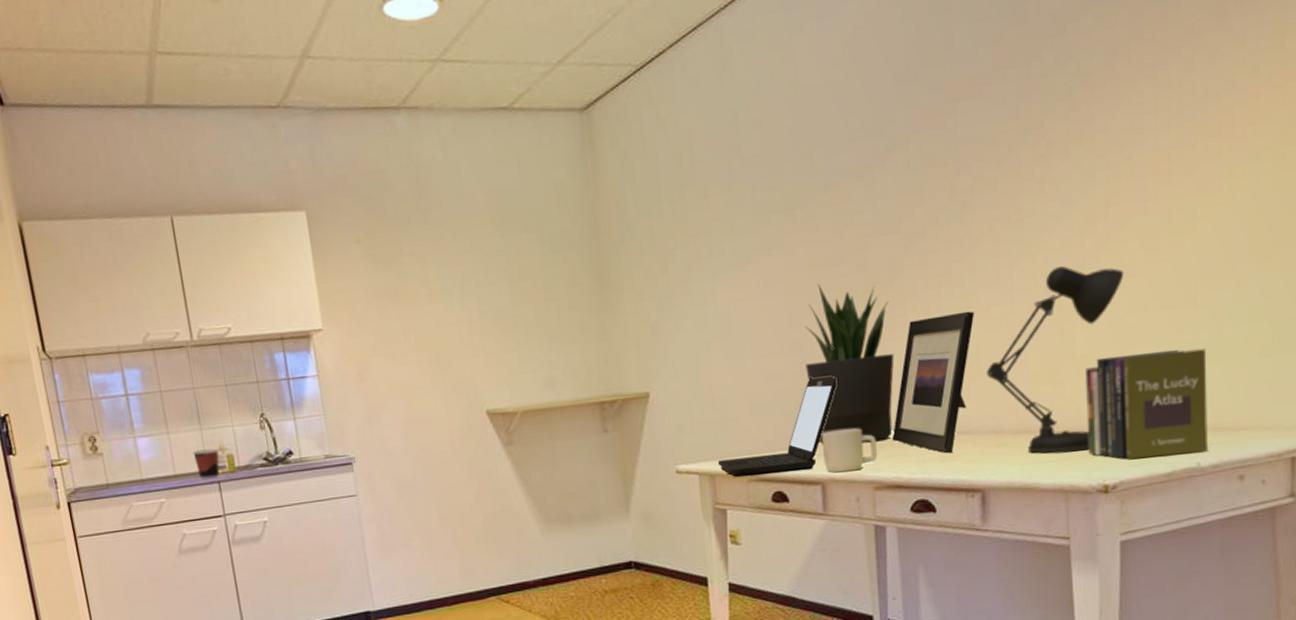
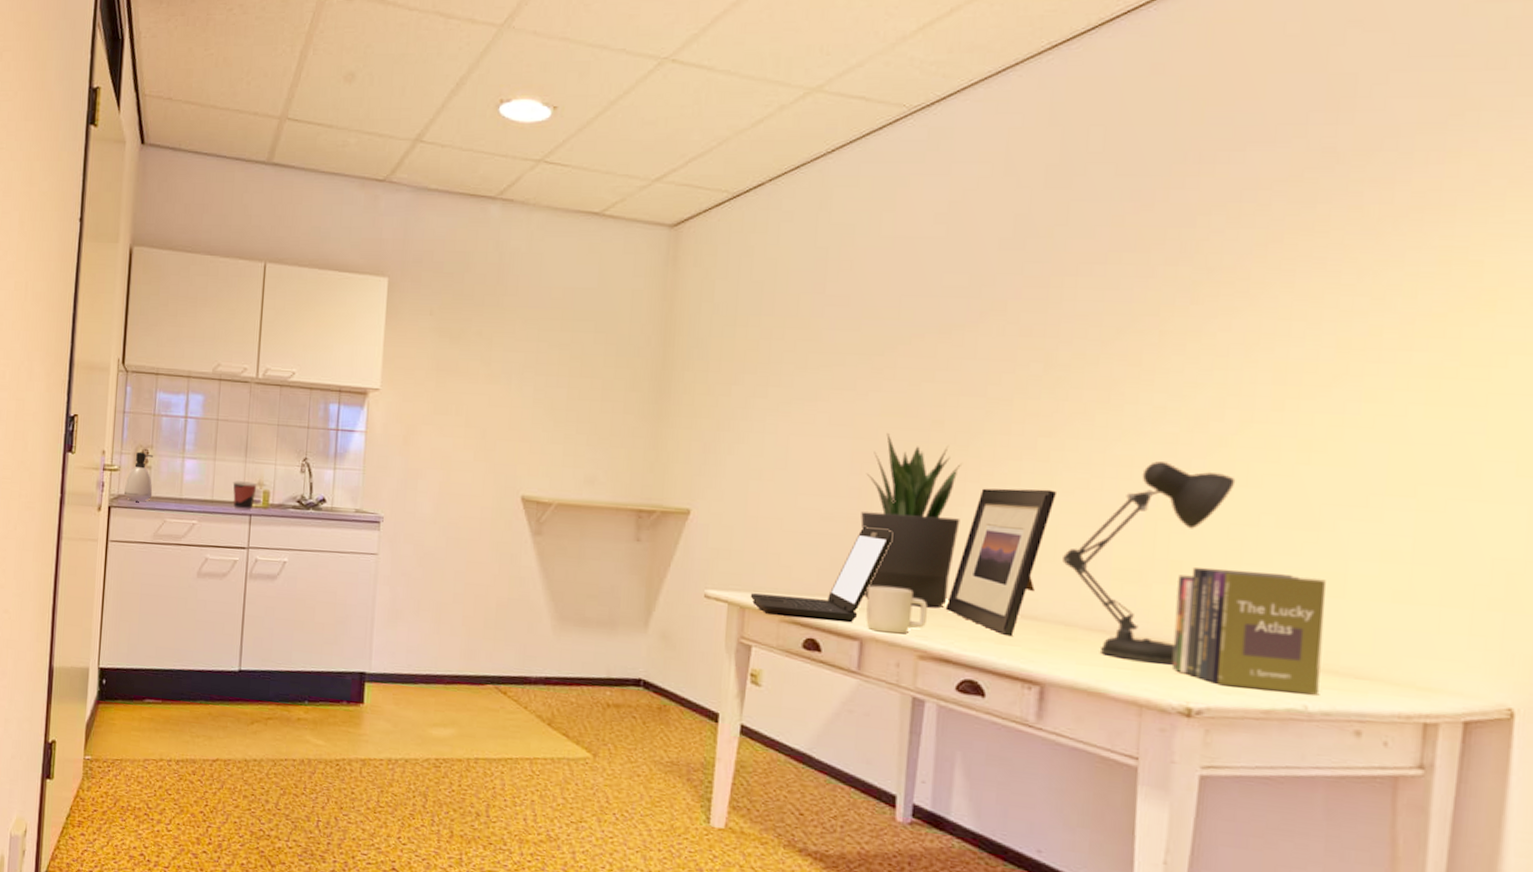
soap dispenser: none [79,439,112,492] -> present [123,452,154,502]

